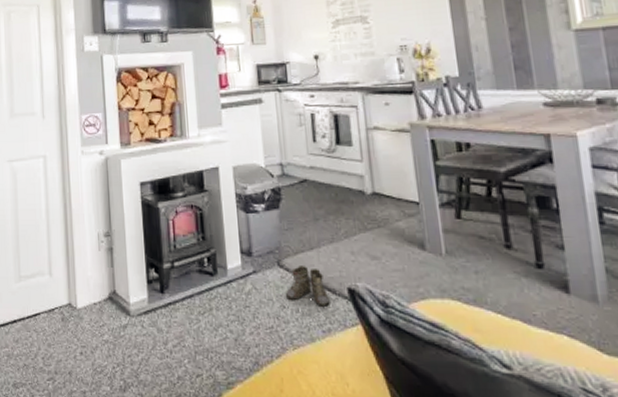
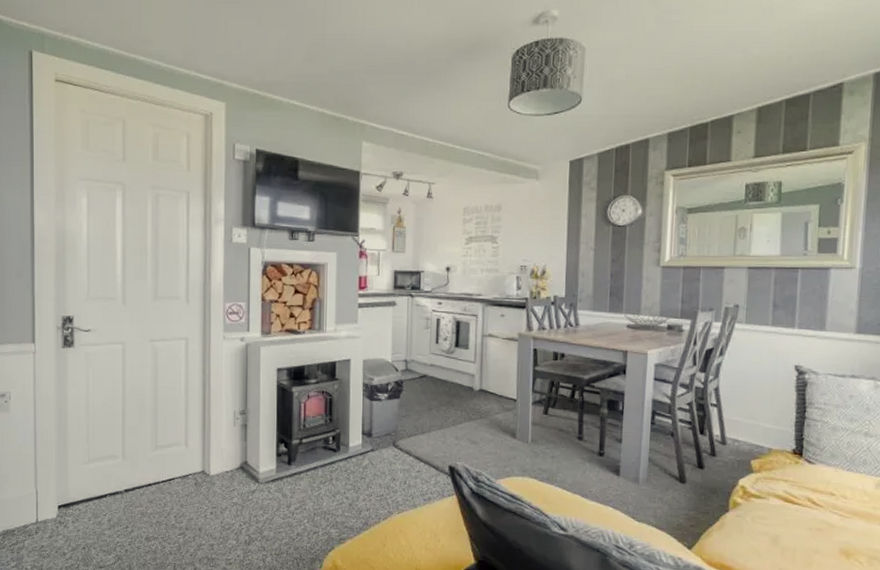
boots: present [286,266,331,307] -> none [397,446,434,480]

